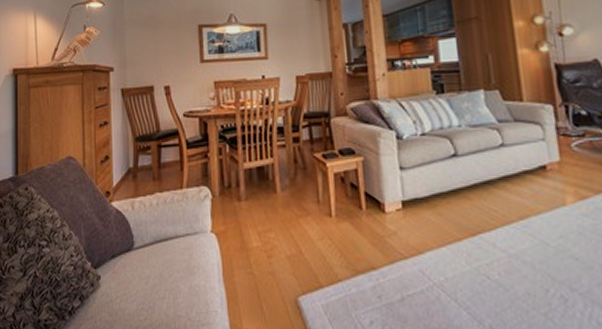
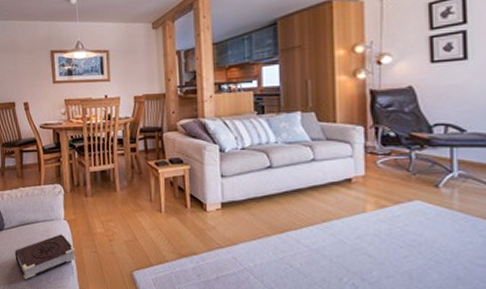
book: none [146,252,226,317] -> present [15,234,76,279]

